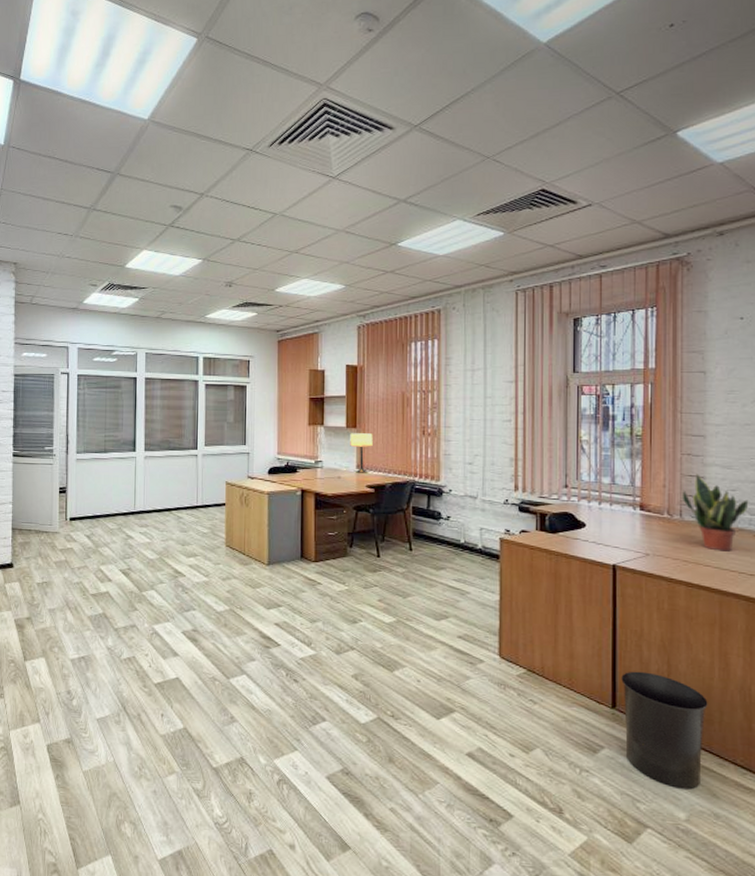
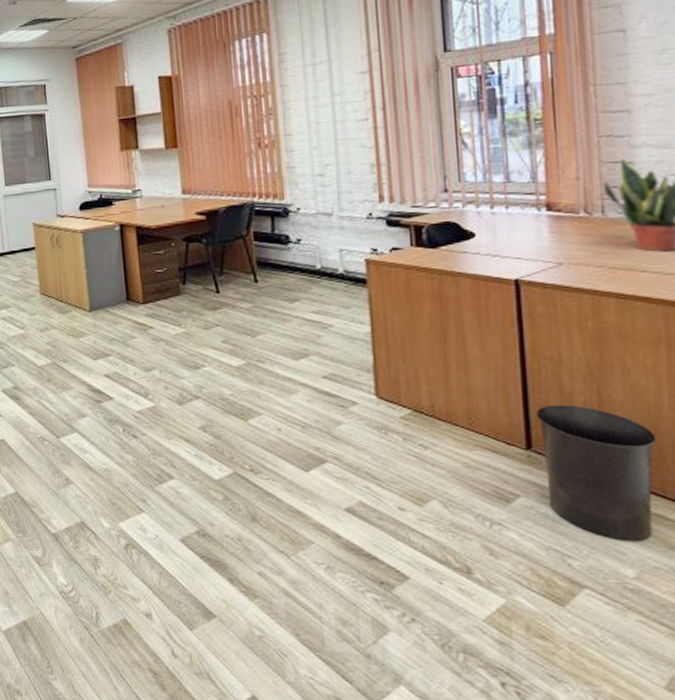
table lamp: present [350,433,373,474] -> none [170,152,199,200]

